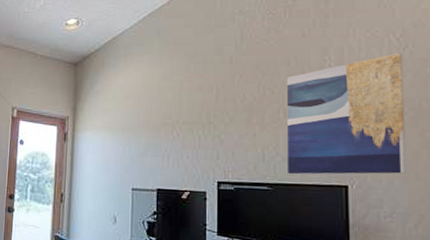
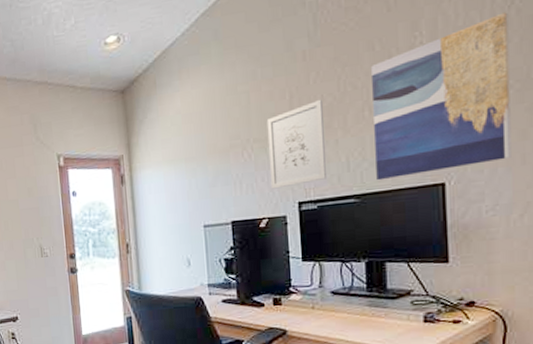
wall art: none [194,97,244,167] -> present [266,99,326,189]

